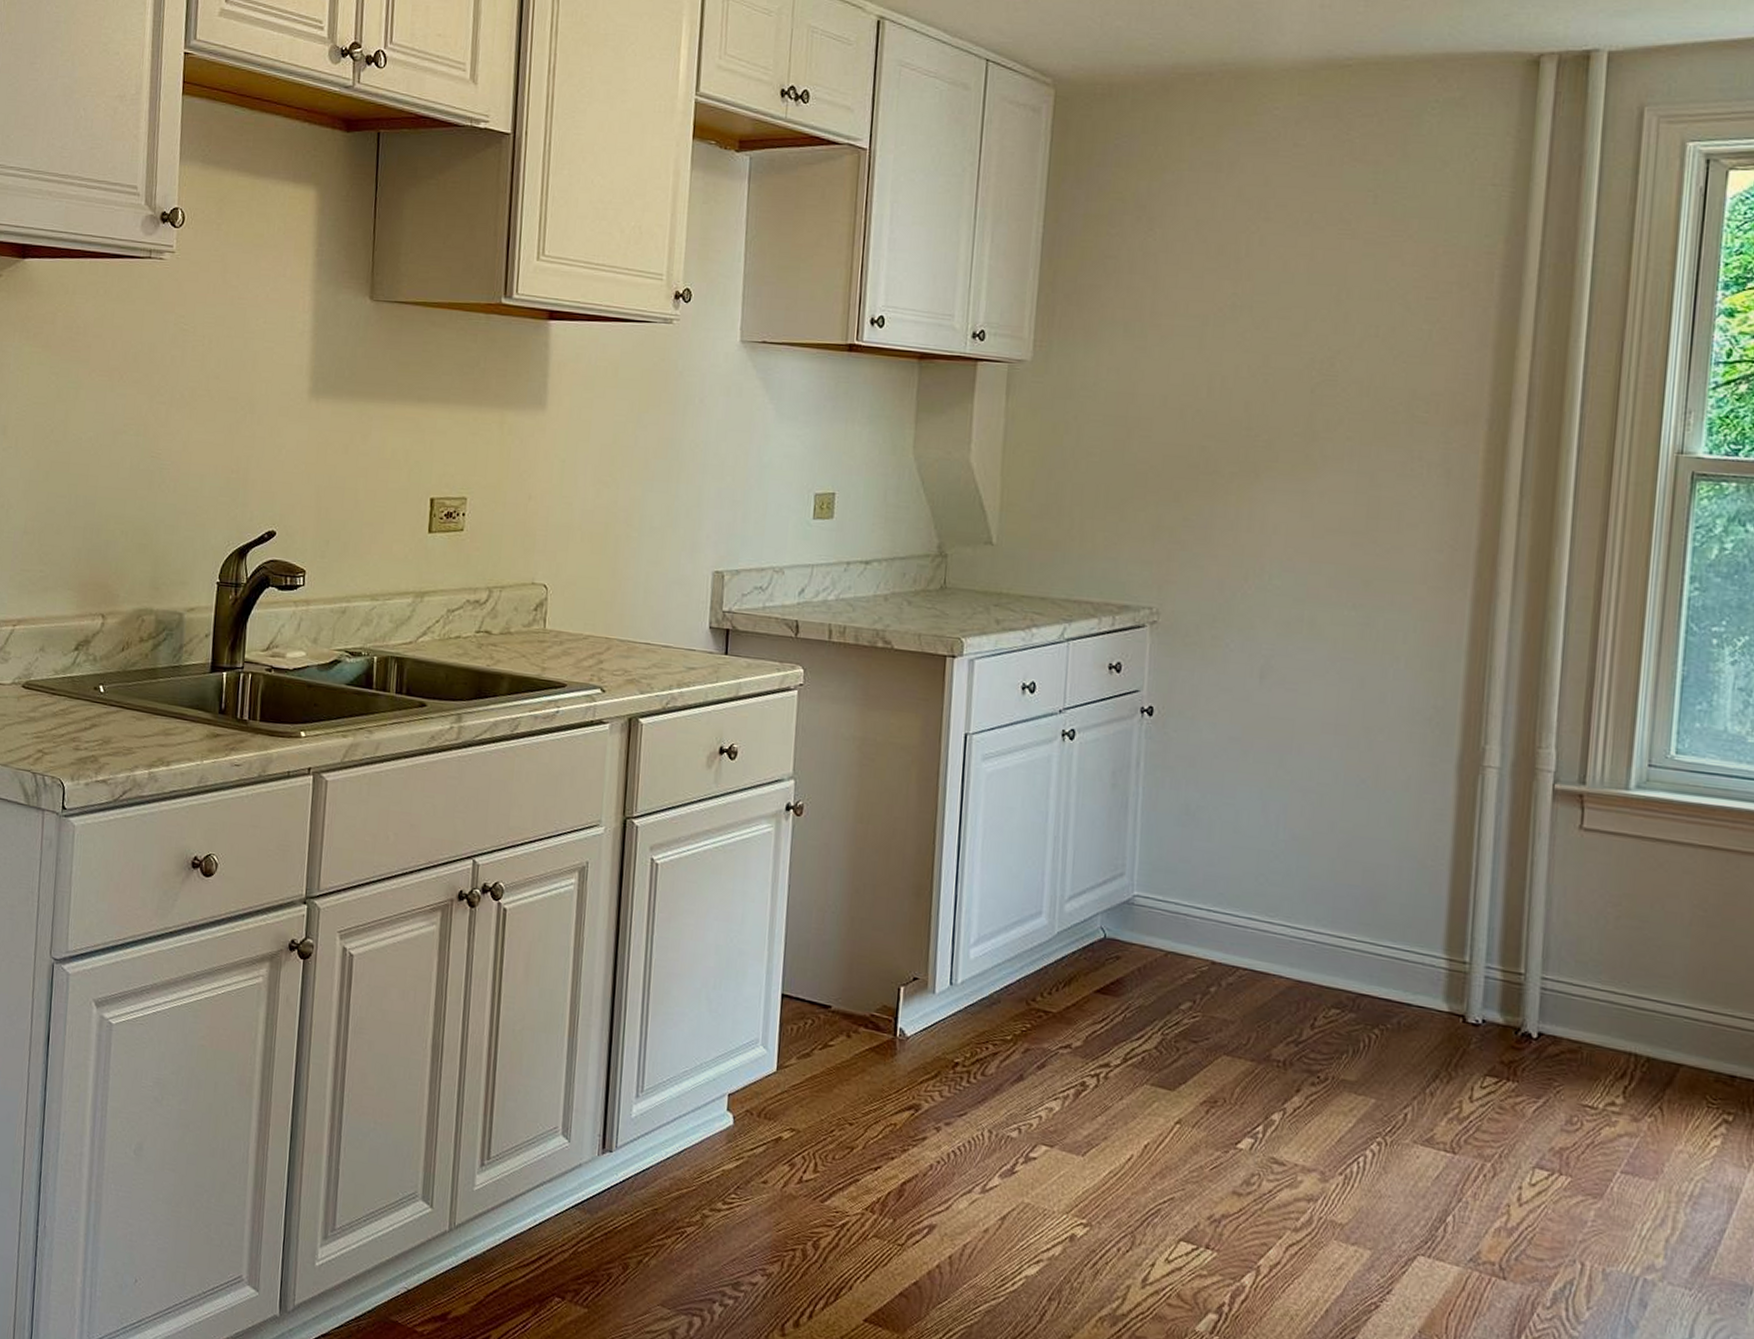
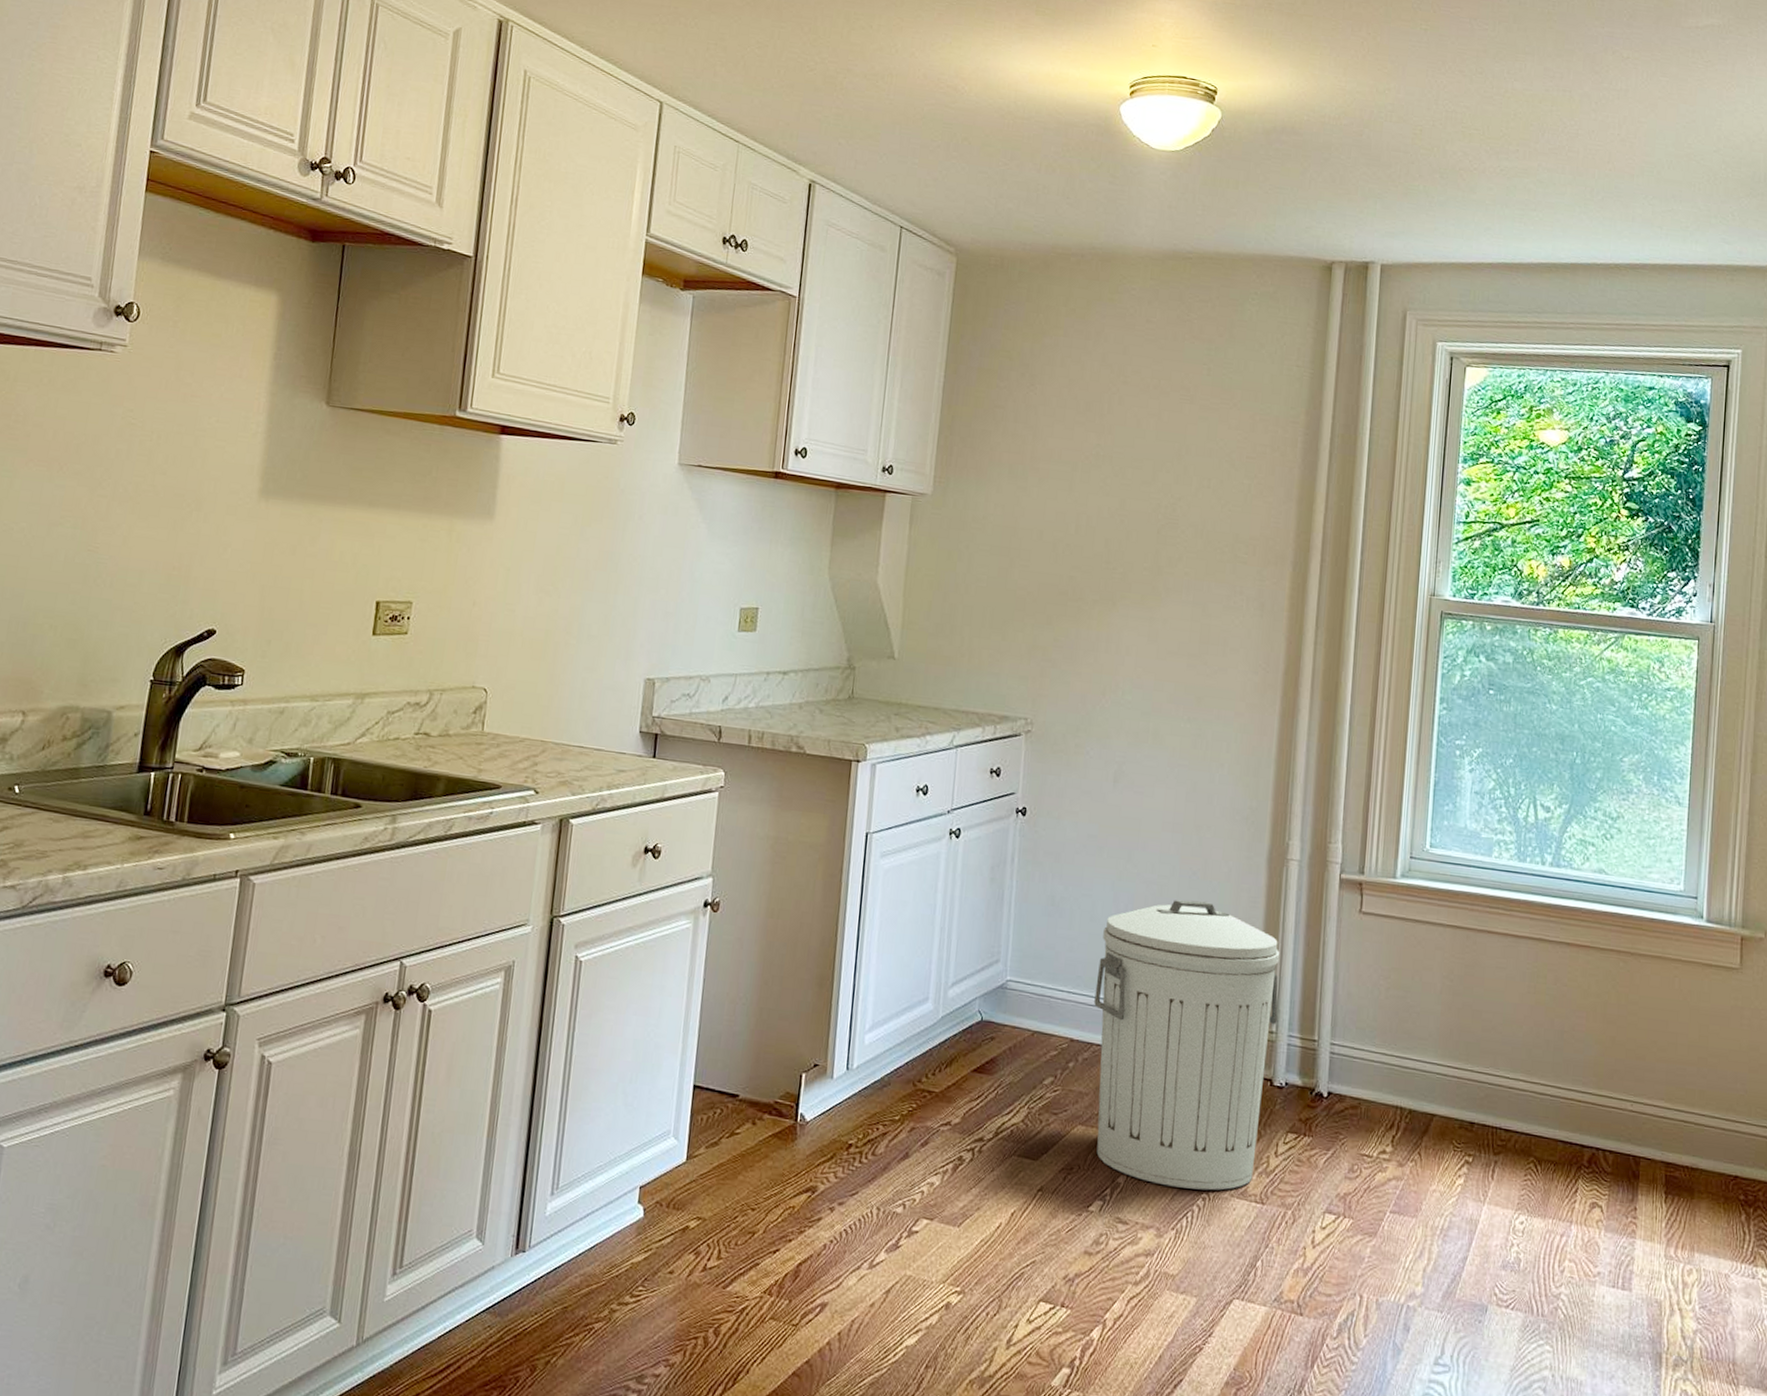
trash can: none [1240,811,1474,1136] -> present [1094,900,1280,1191]

